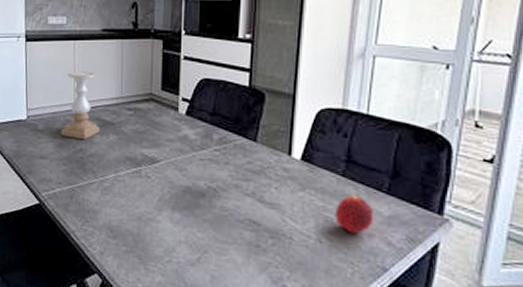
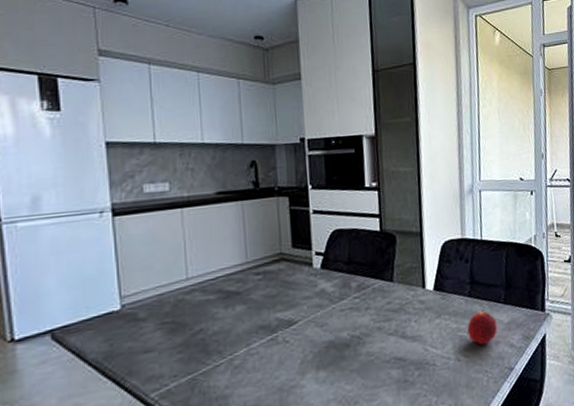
candle holder: present [60,71,100,139] -> none [171,240,223,320]

